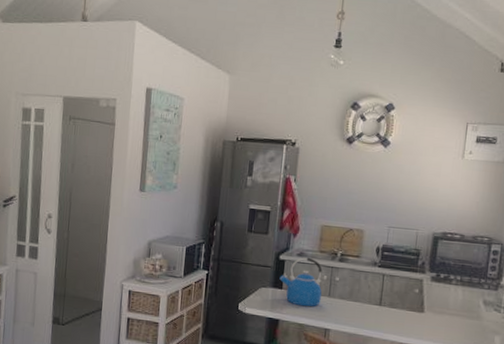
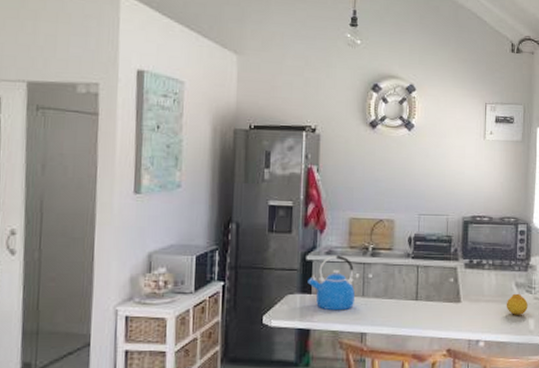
fruit: none [471,310,495,332] -> present [506,293,528,315]

